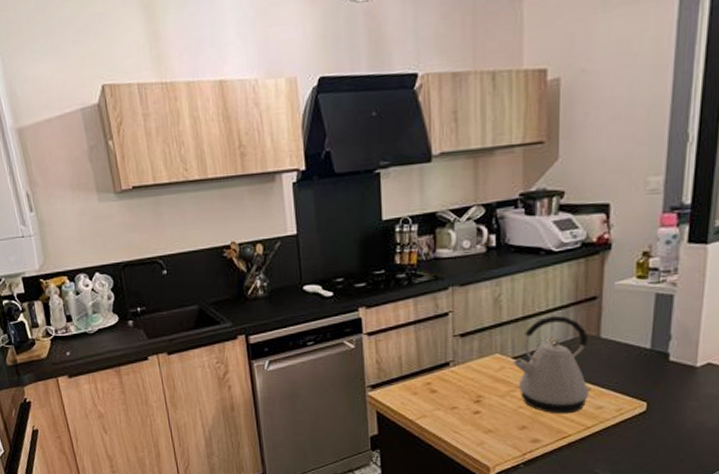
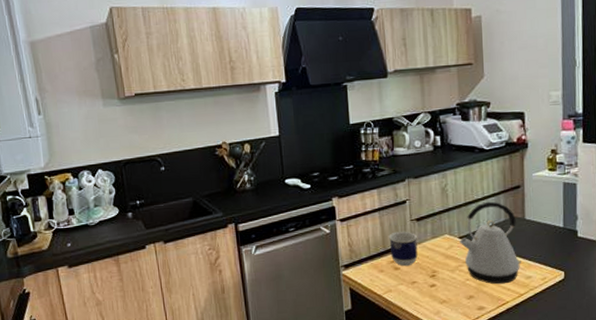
cup: none [426,348,460,390] -> present [389,231,418,267]

